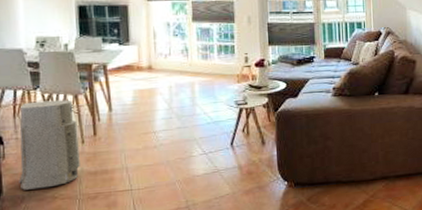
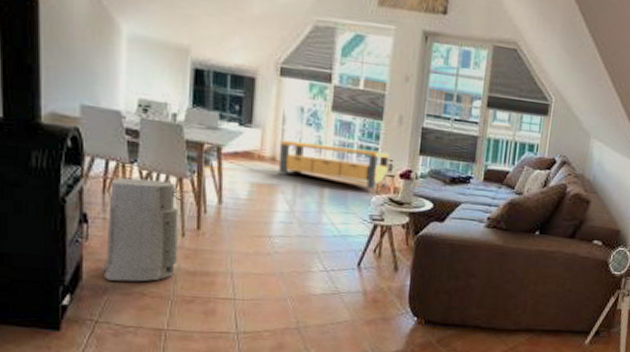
bench: none [153,47,246,80] -> present [278,140,390,189]

